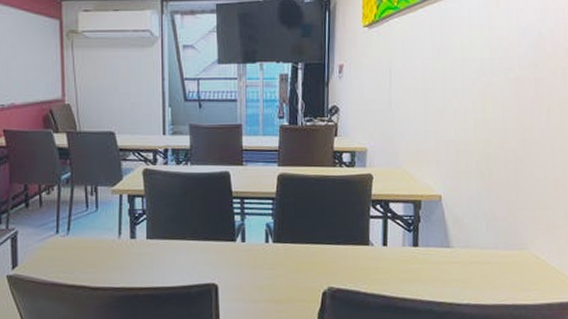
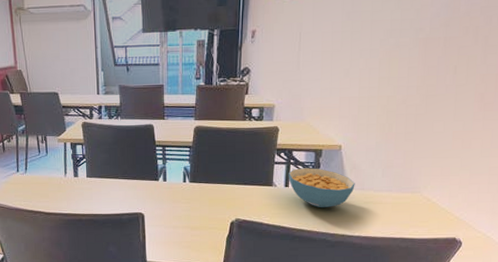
cereal bowl: none [386,222,459,271] -> present [288,168,355,208]

